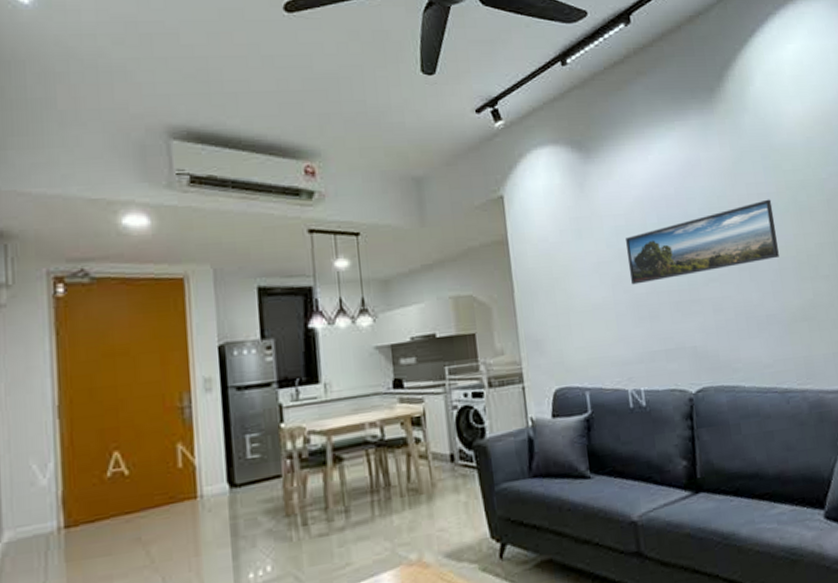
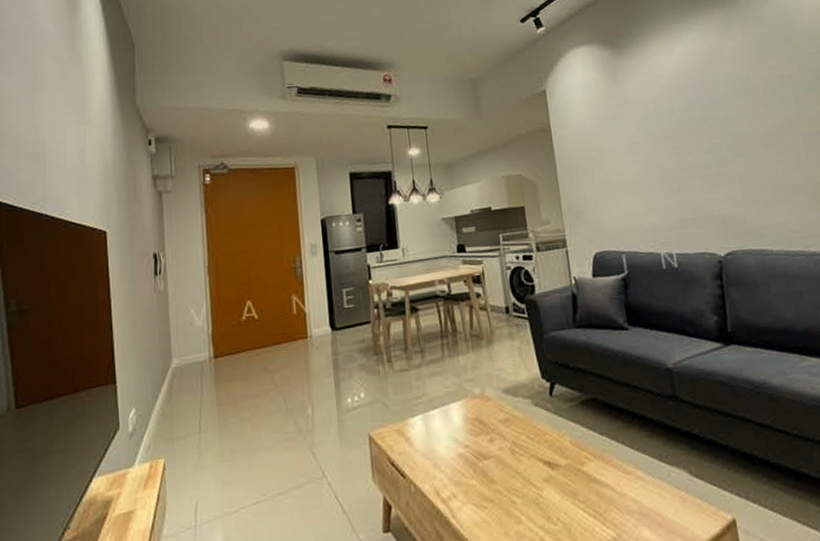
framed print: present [625,199,779,285] -> none [655,80,804,162]

